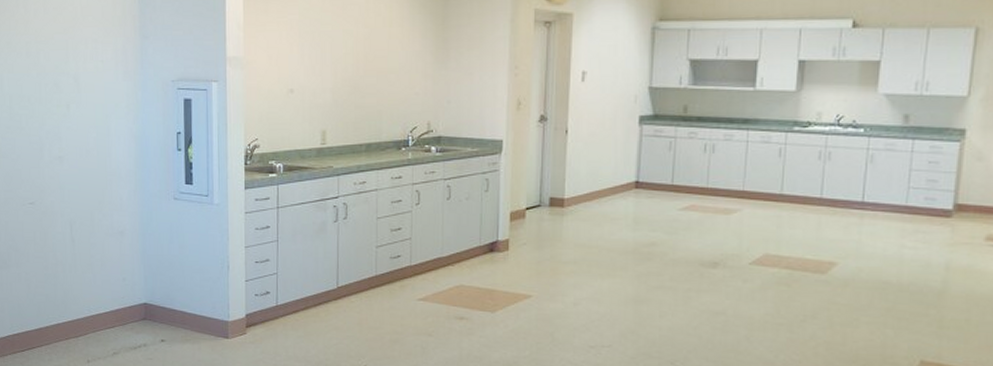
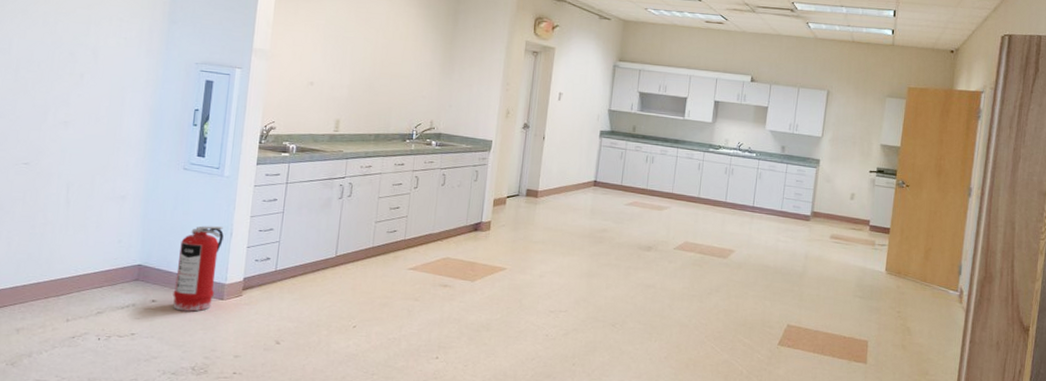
fire extinguisher: none [180,259,221,351] -> present [173,225,224,312]

